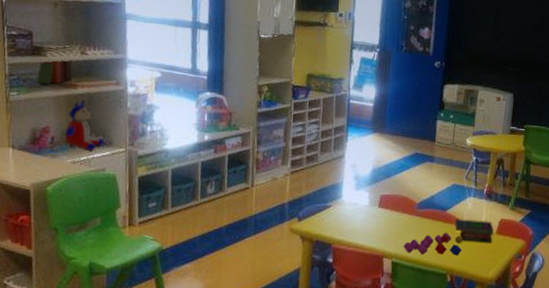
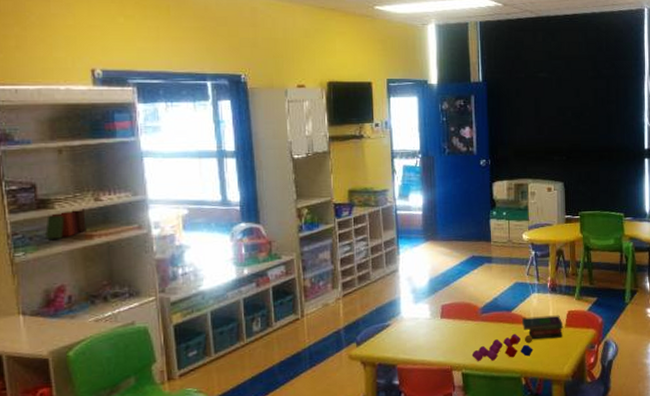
stuffed animal: present [64,100,105,151] -> none [83,250,131,305]

